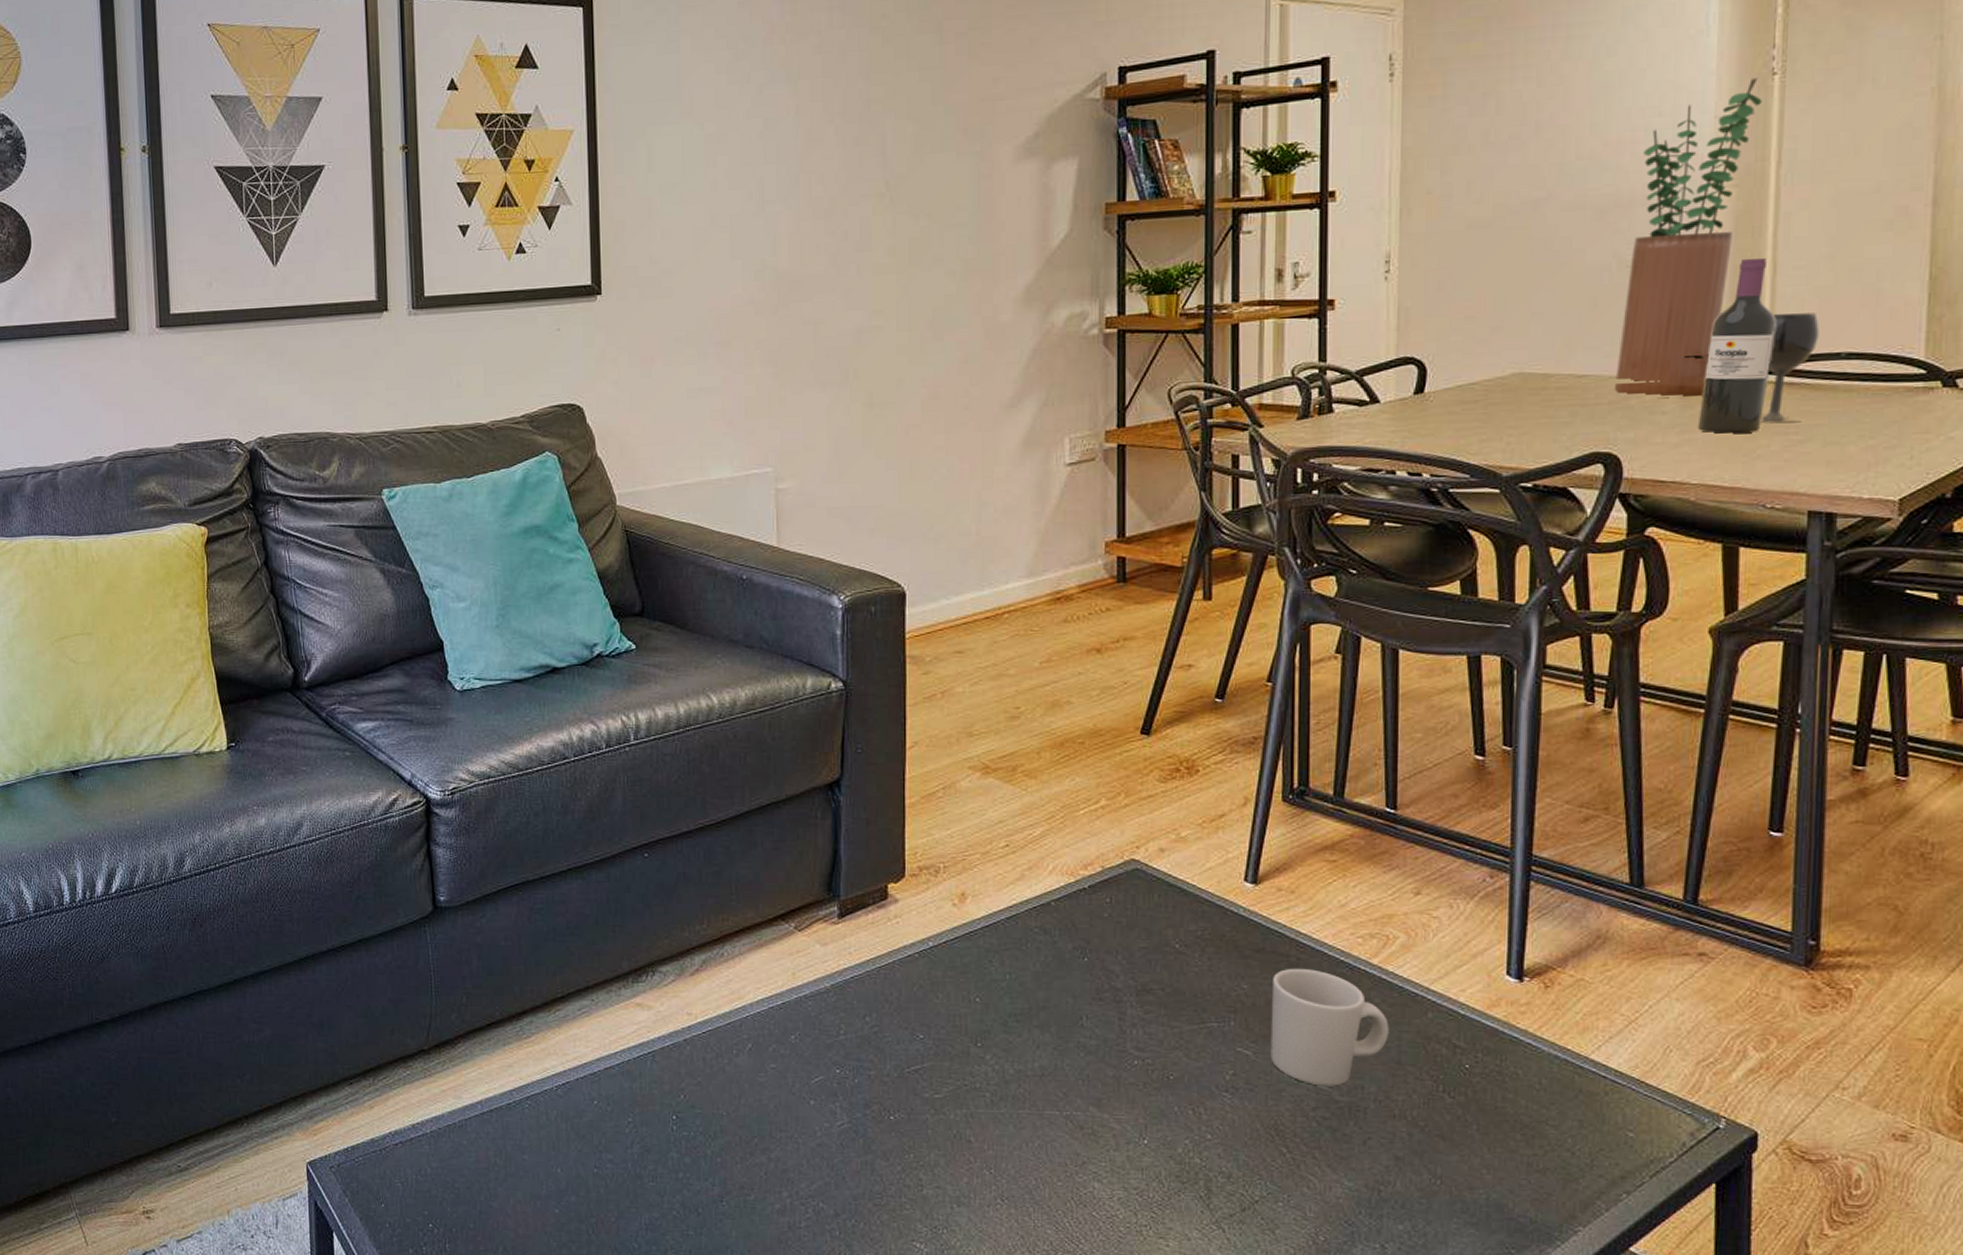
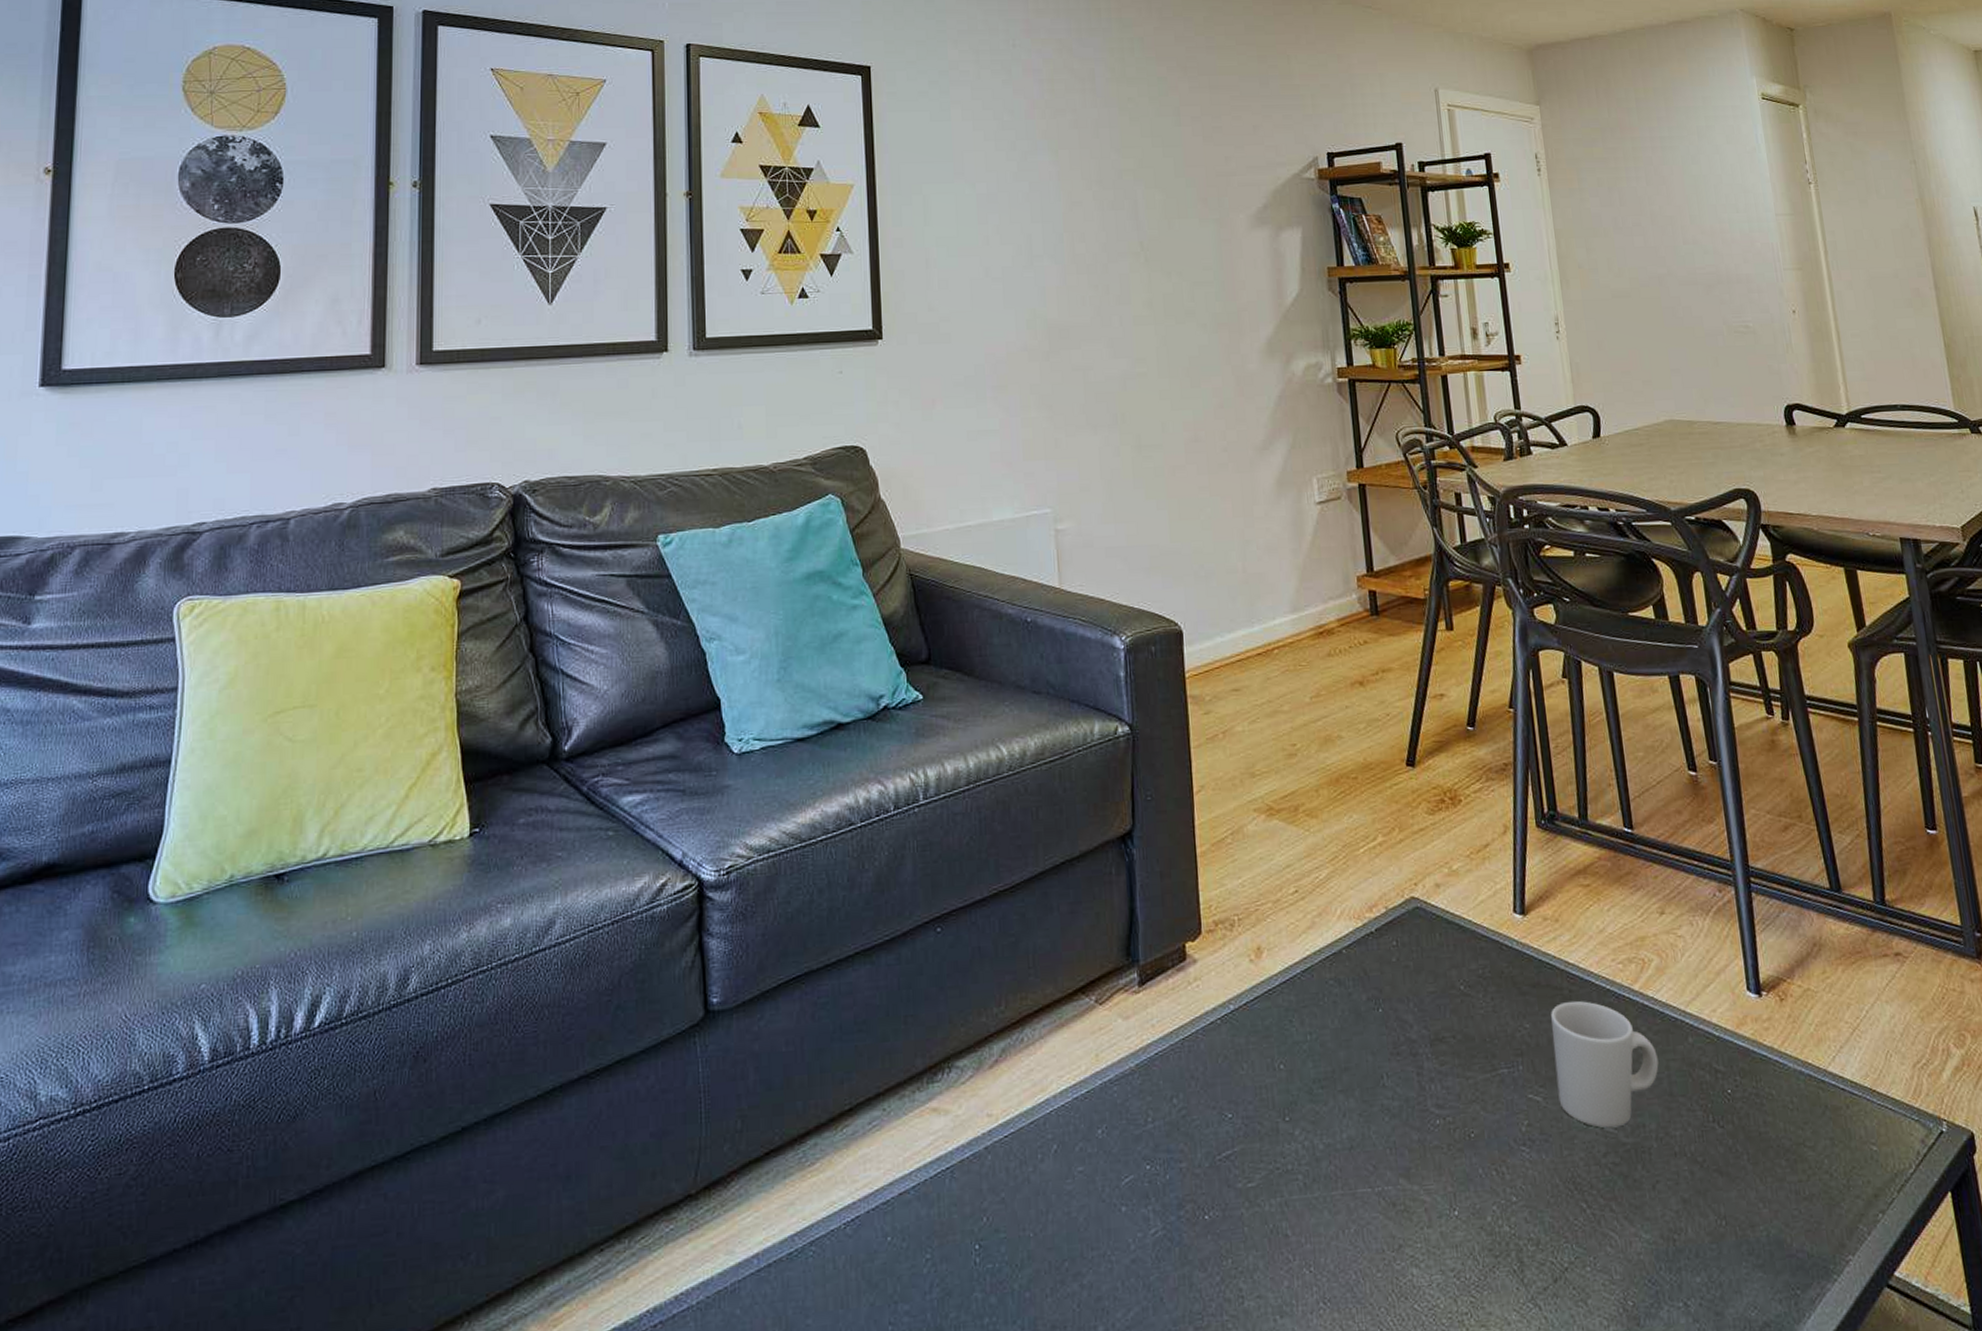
vase: present [1615,78,1762,399] -> none [1731,186,1809,443]
wine bottle: present [1697,258,1776,434] -> none [1803,328,1853,472]
wine glass: present [1759,313,1820,424] -> none [1844,372,1882,464]

